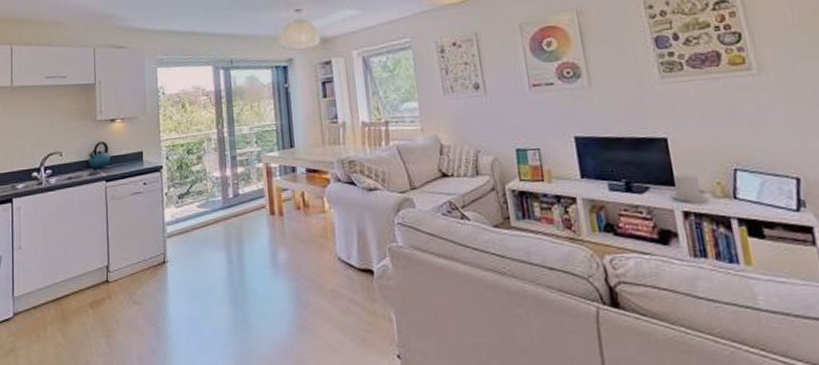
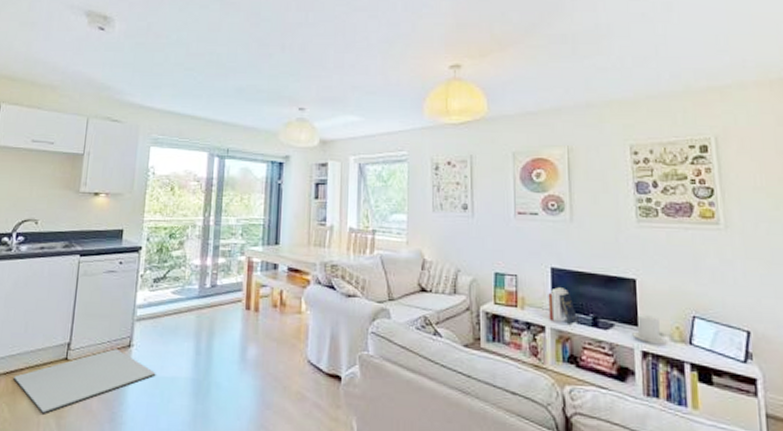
floor mat: none [61,267,193,336] -> present [14,349,156,414]
kettle: present [88,141,110,169] -> none [64,214,89,242]
books: none [575,156,611,192] -> present [548,287,579,324]

